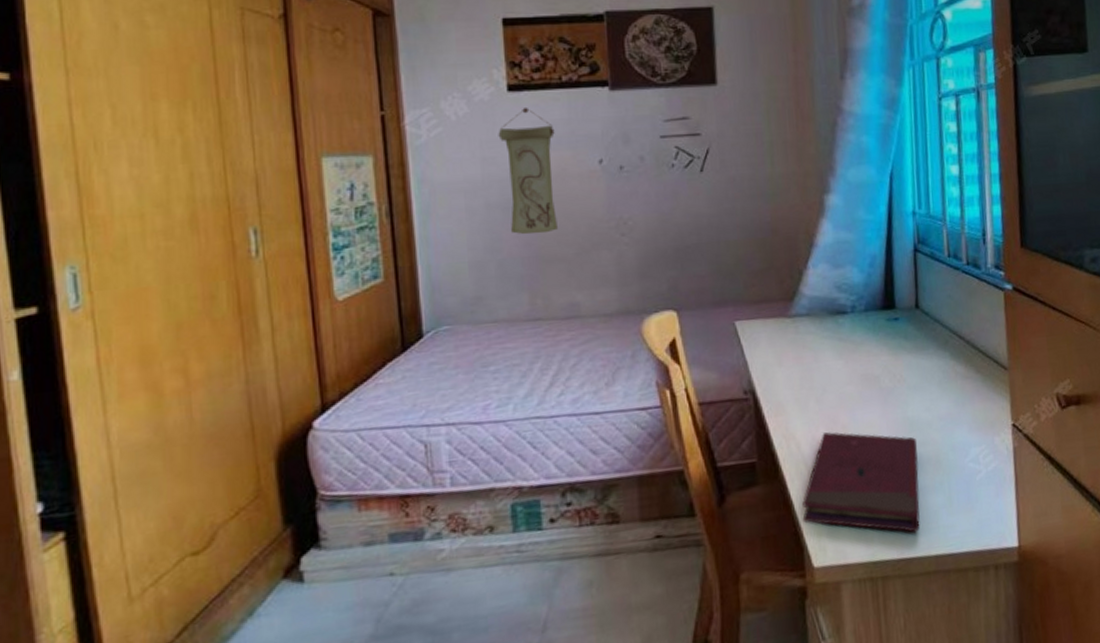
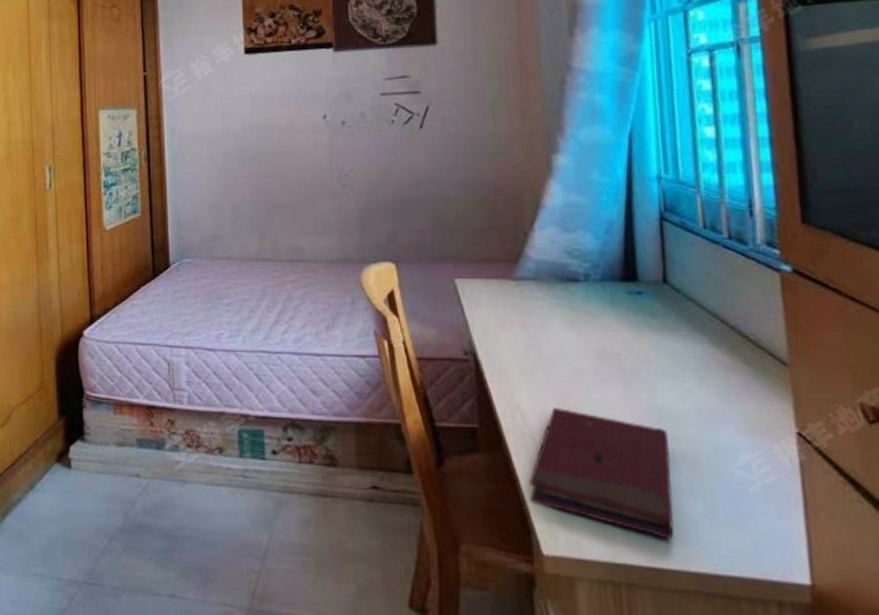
wall scroll: present [498,106,557,235] -> none [236,67,285,182]

